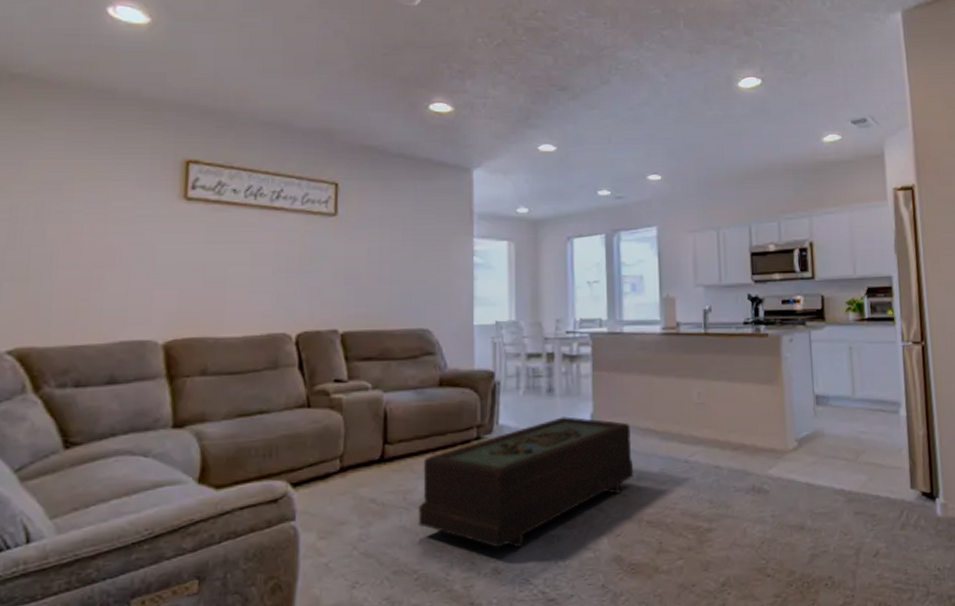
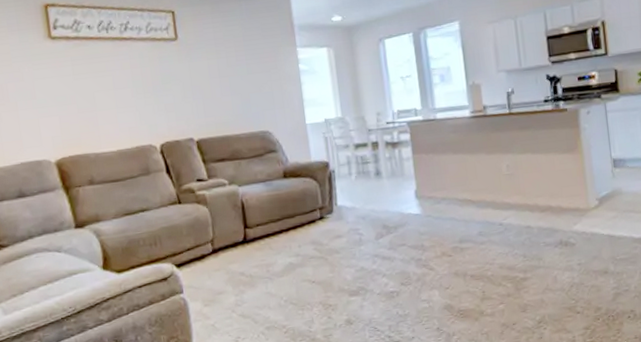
coffee table: present [418,417,634,548] -> none [279,194,457,305]

